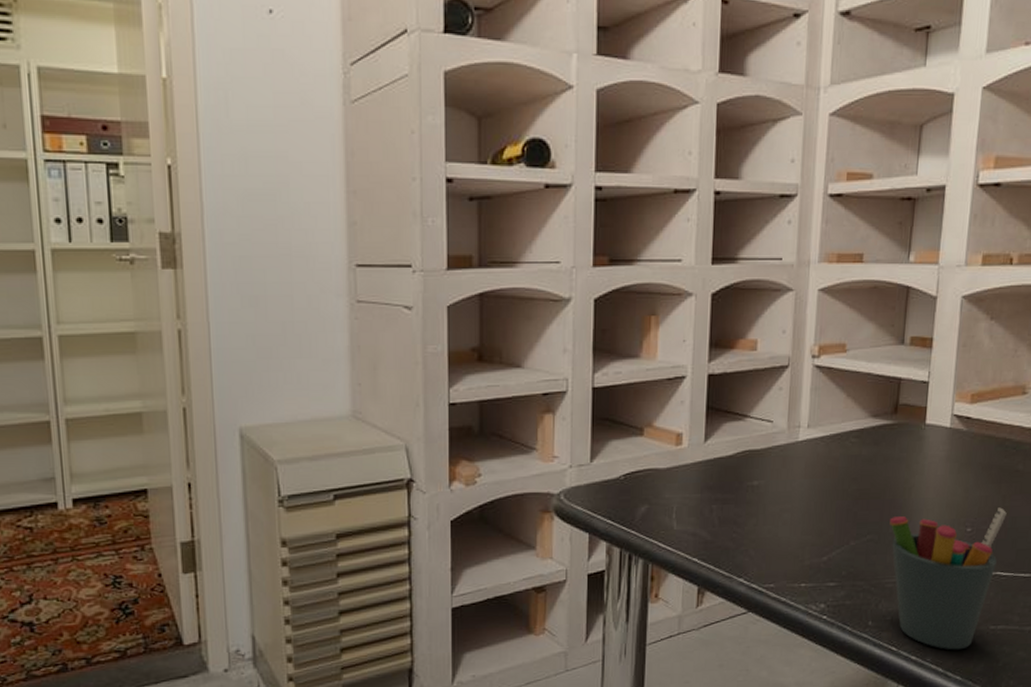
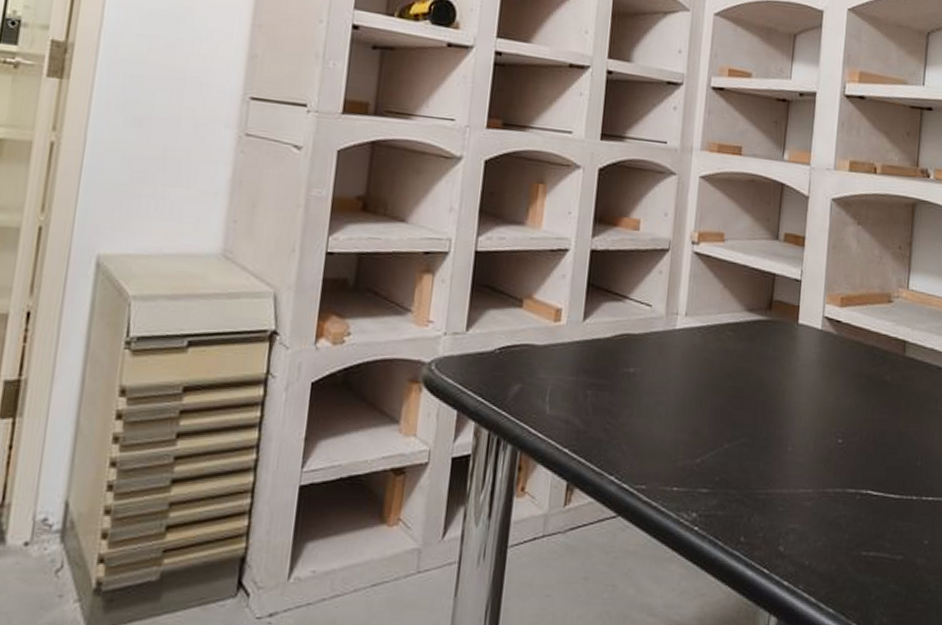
pen holder: present [890,507,1007,650] -> none [763,419,876,577]

